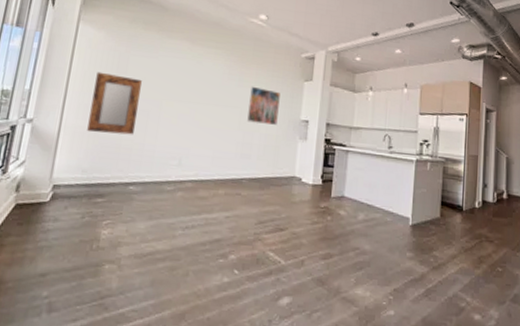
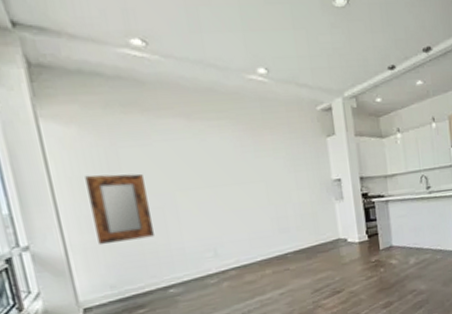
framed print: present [247,86,280,125] -> none [270,154,309,194]

